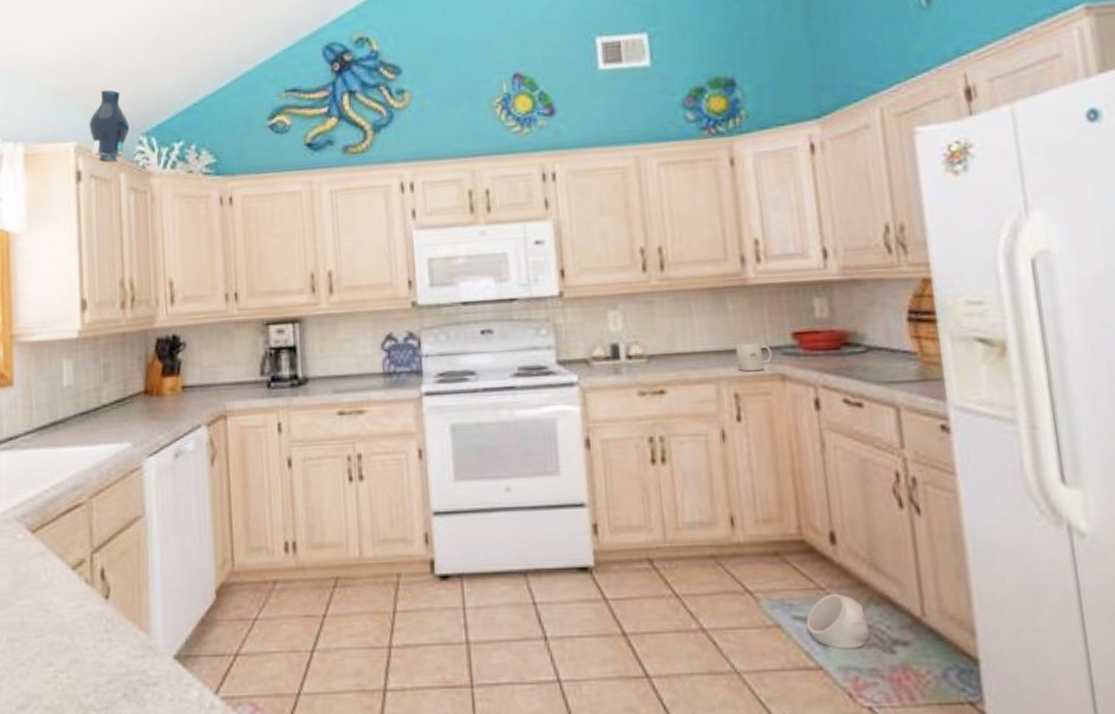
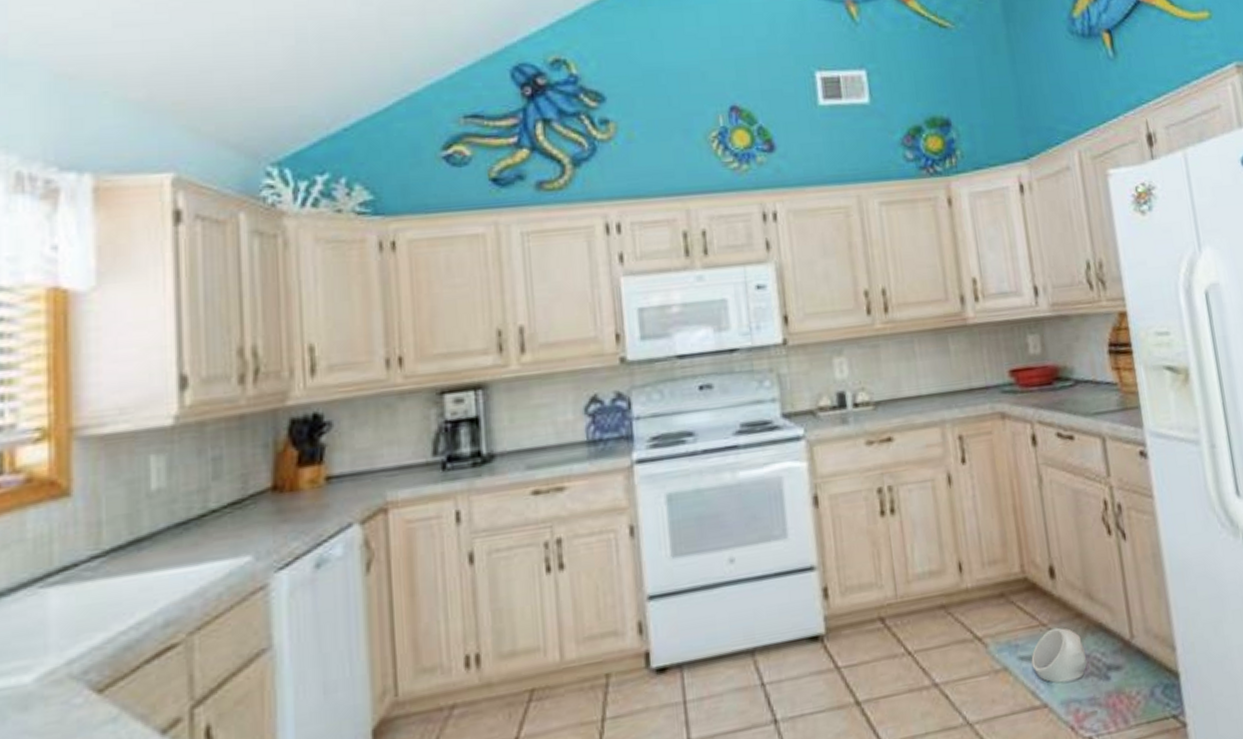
vase: present [88,90,130,163] -> none [192,108,253,200]
mug: present [735,341,773,372] -> none [958,381,993,413]

